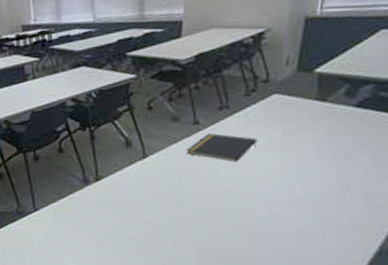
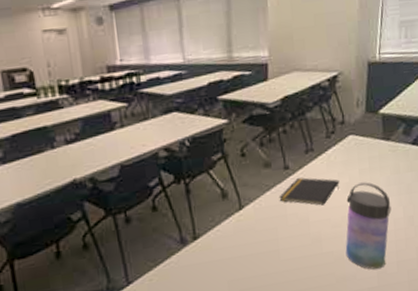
water bottle: none [258,143,321,232] -> present [345,182,392,270]

